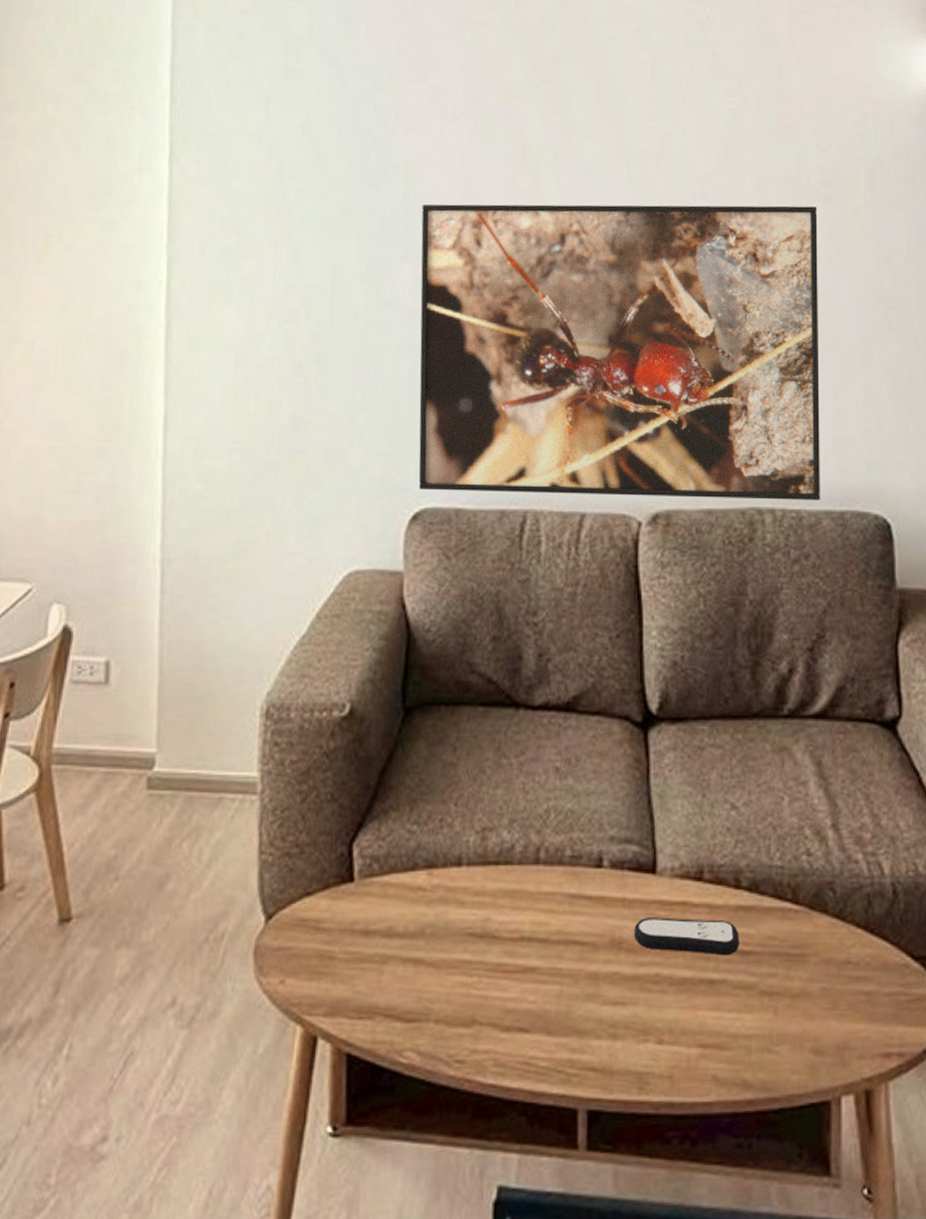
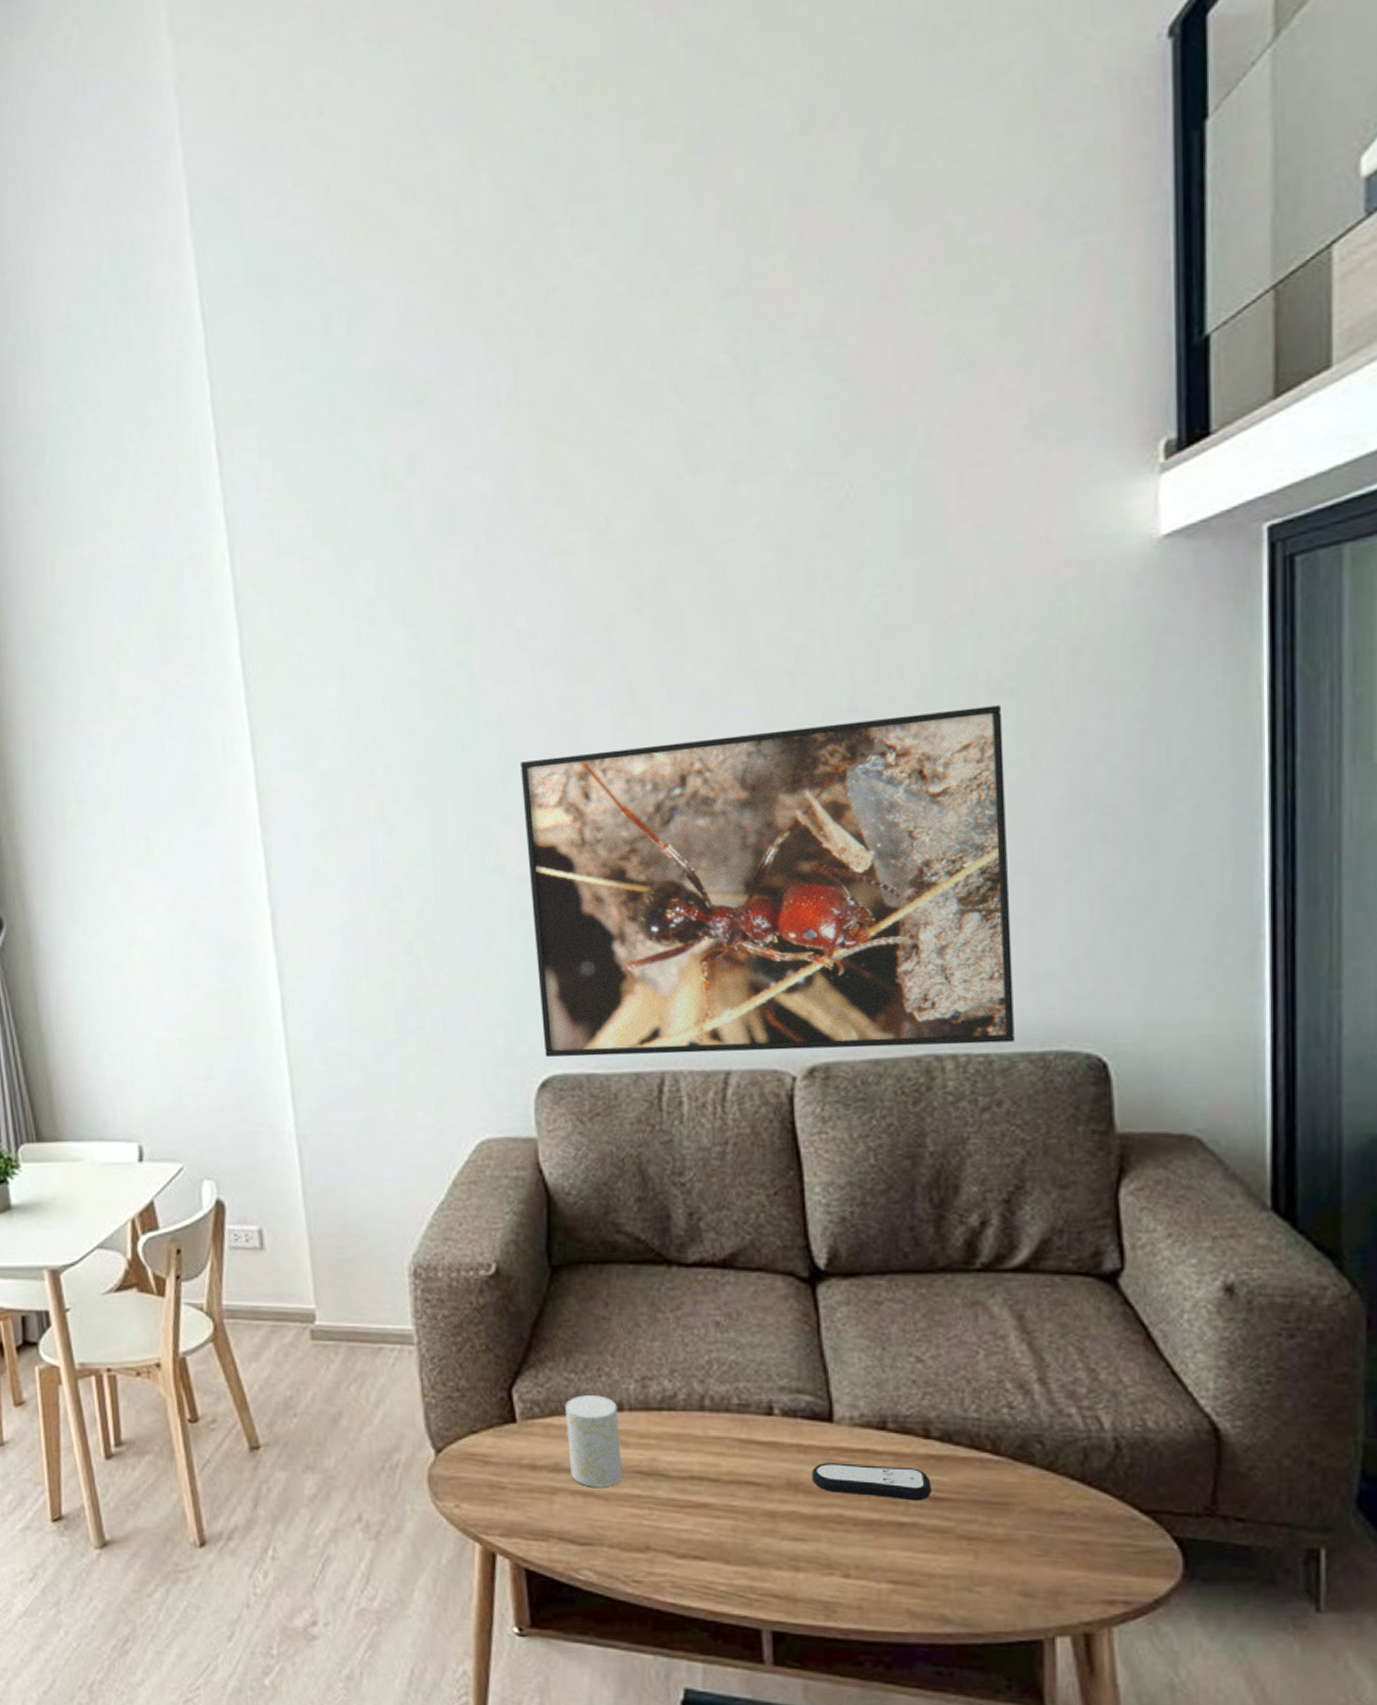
cup: none [402,849,457,953] -> present [564,1395,623,1487]

